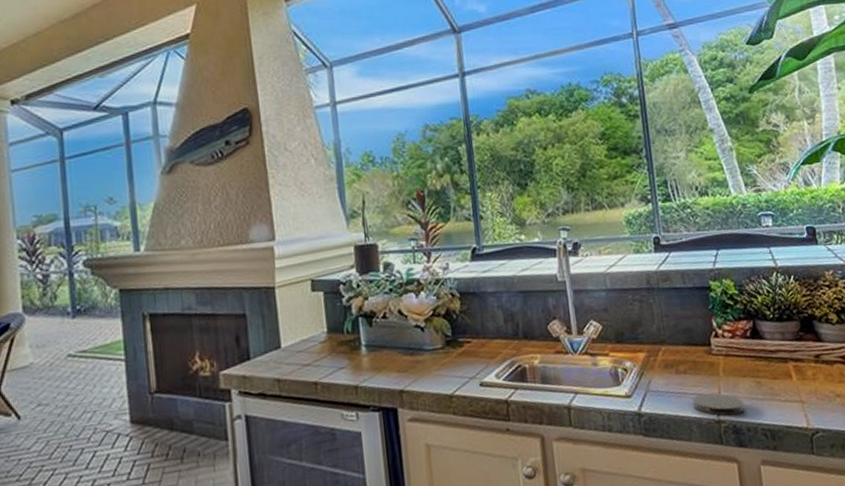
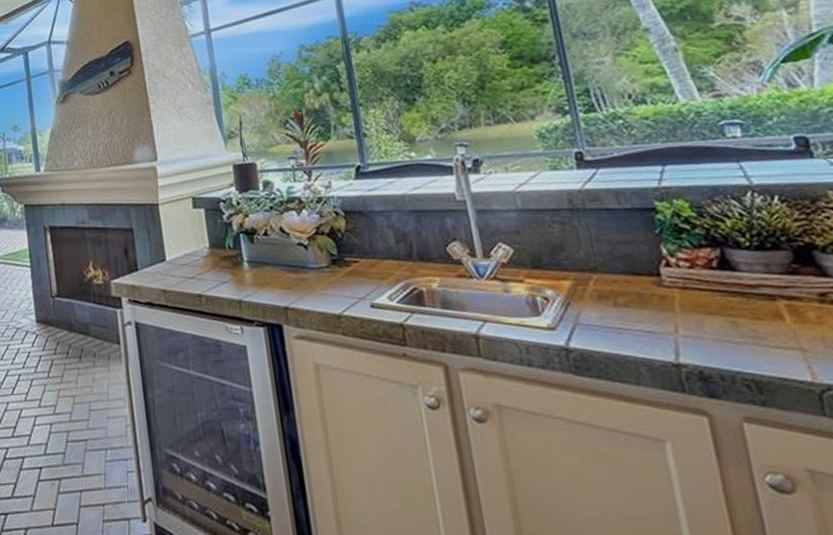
coaster: present [693,393,744,416] -> none [638,331,714,359]

